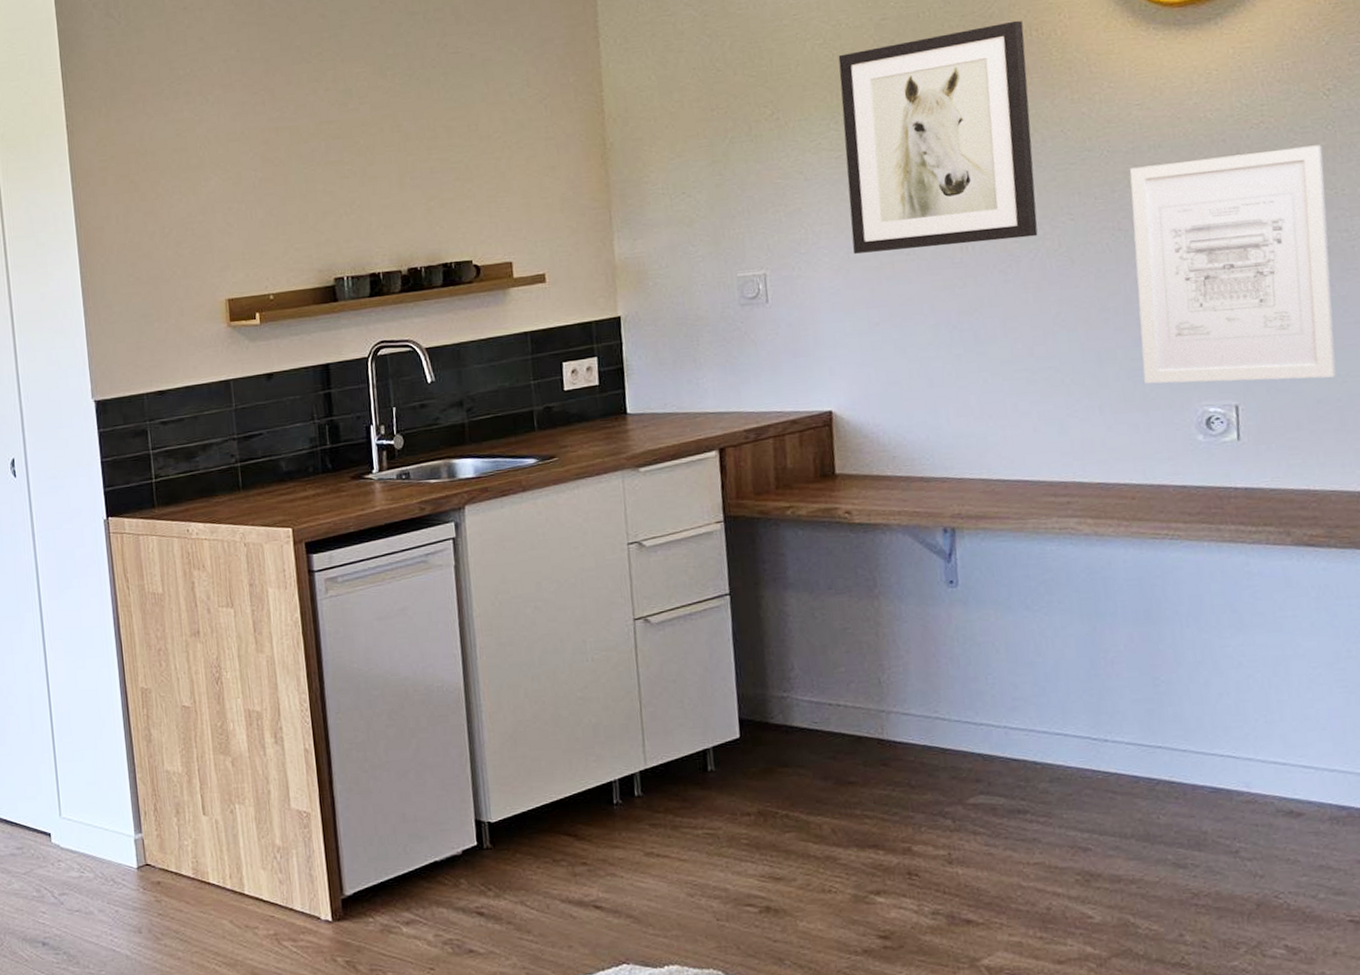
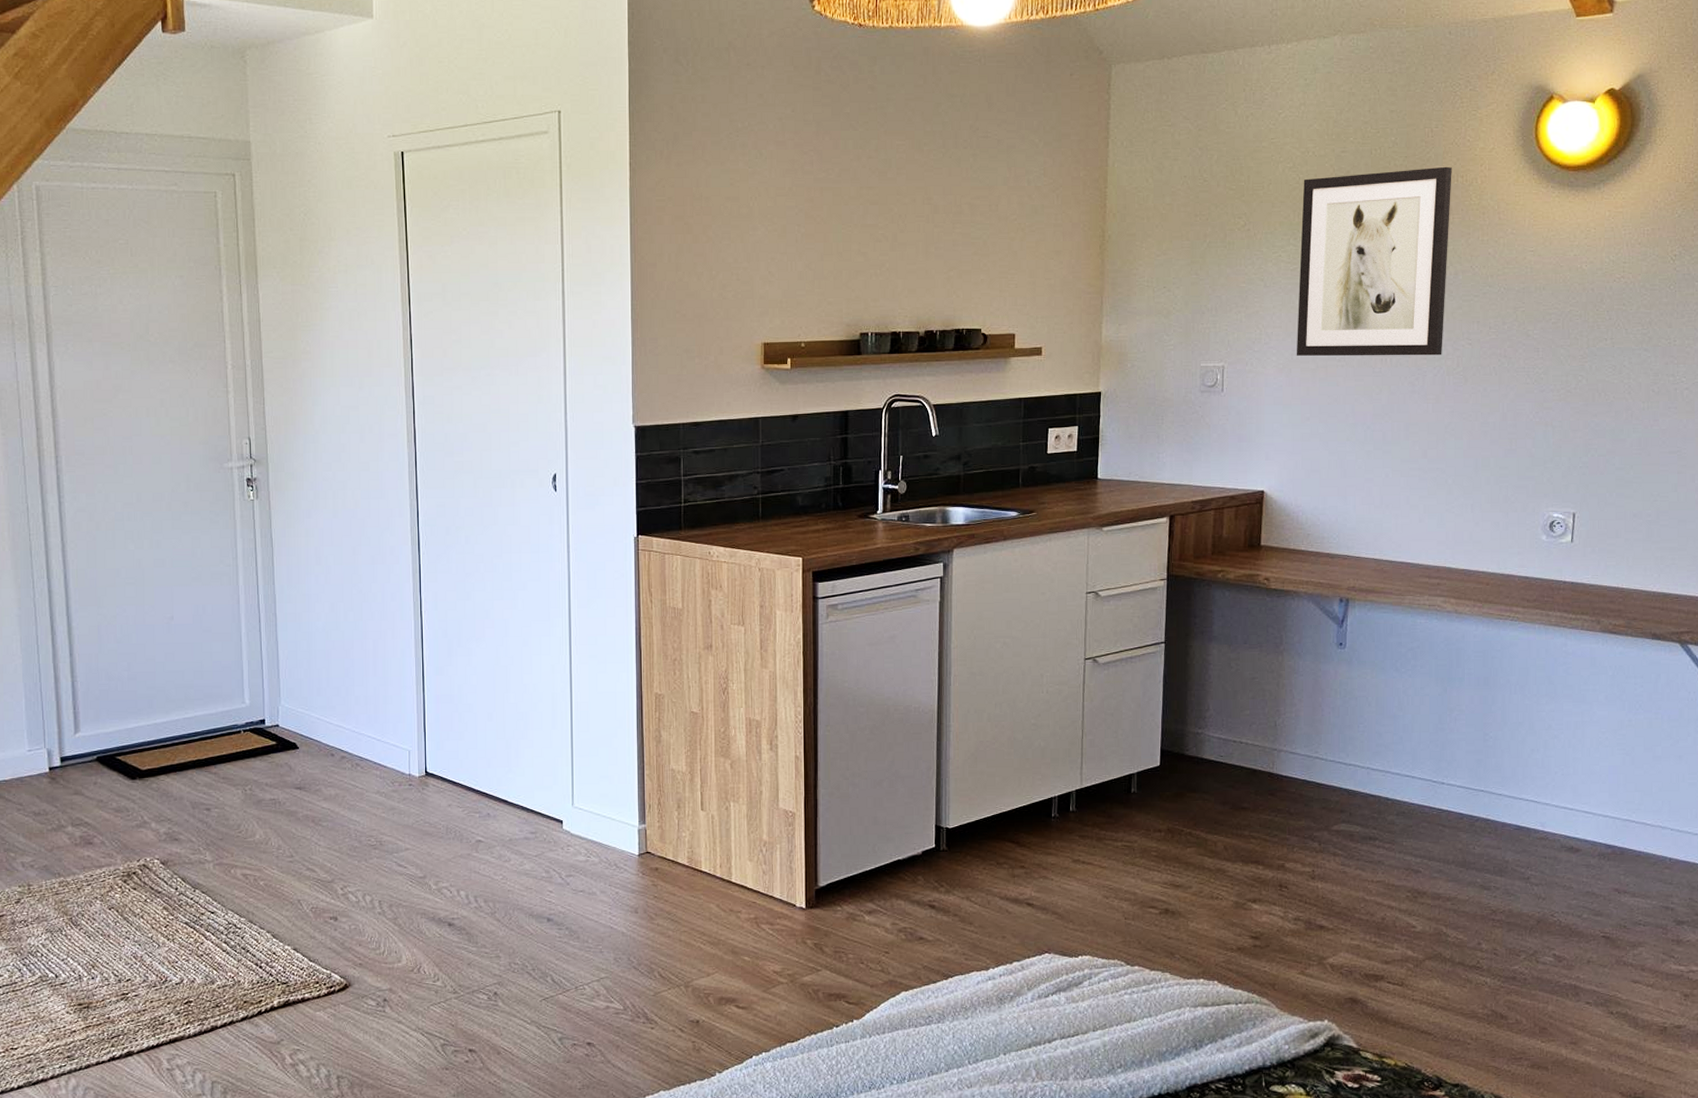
wall art: present [1129,144,1336,384] -> none [1508,301,1664,496]

